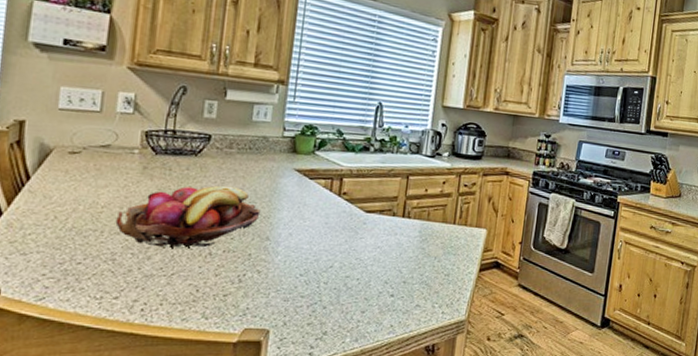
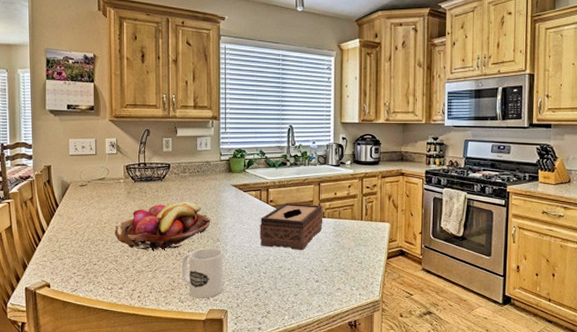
mug: none [210,247,273,314] -> present [182,248,223,298]
tissue box: none [324,196,409,258] -> present [260,202,323,251]

